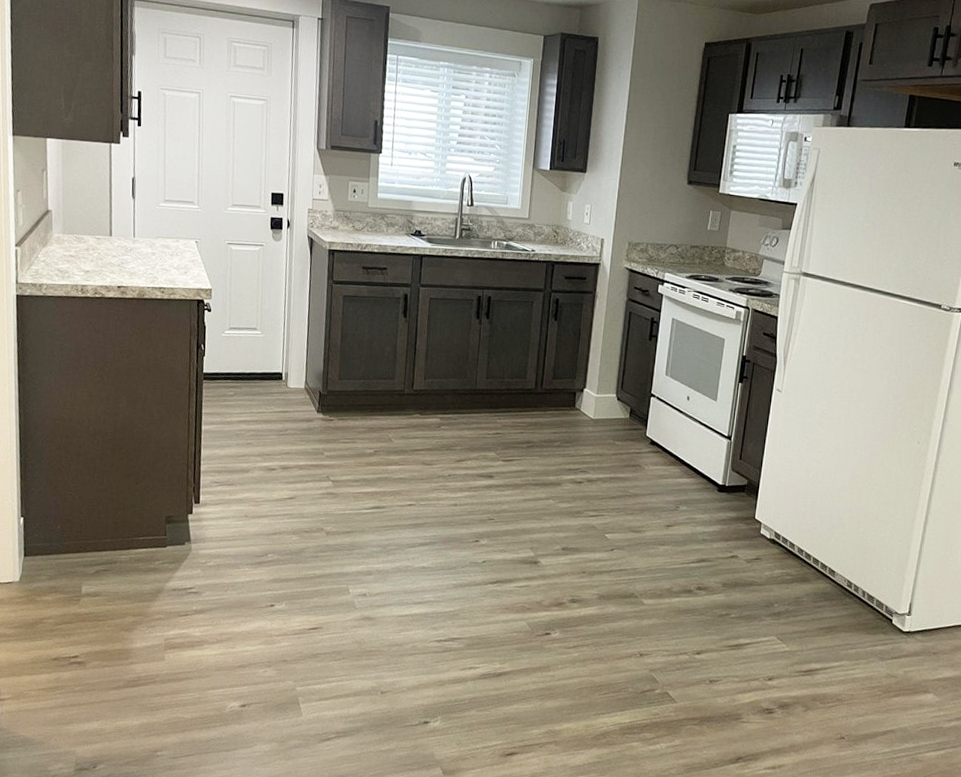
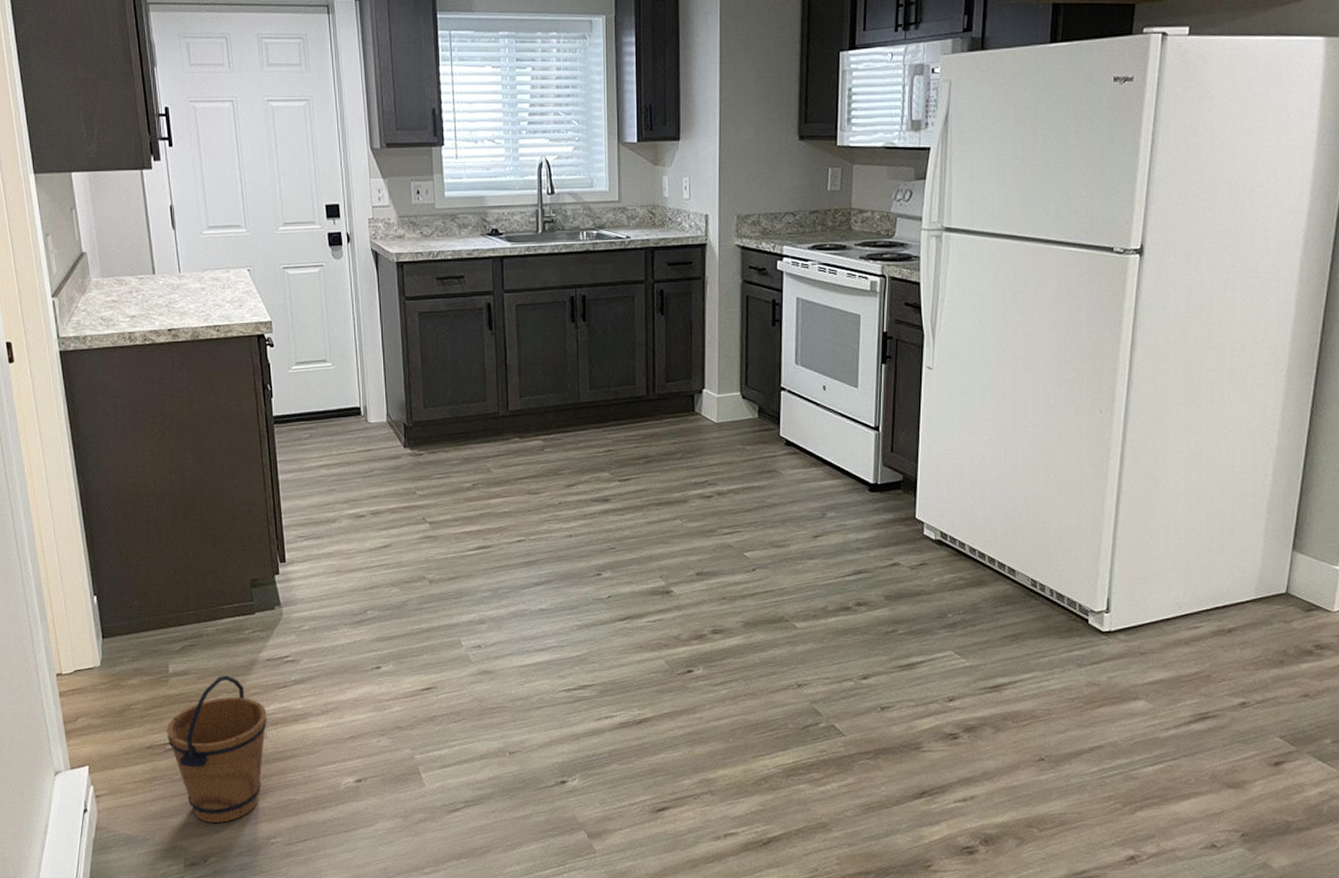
bucket: none [73,600,167,734] -> present [167,675,267,823]

